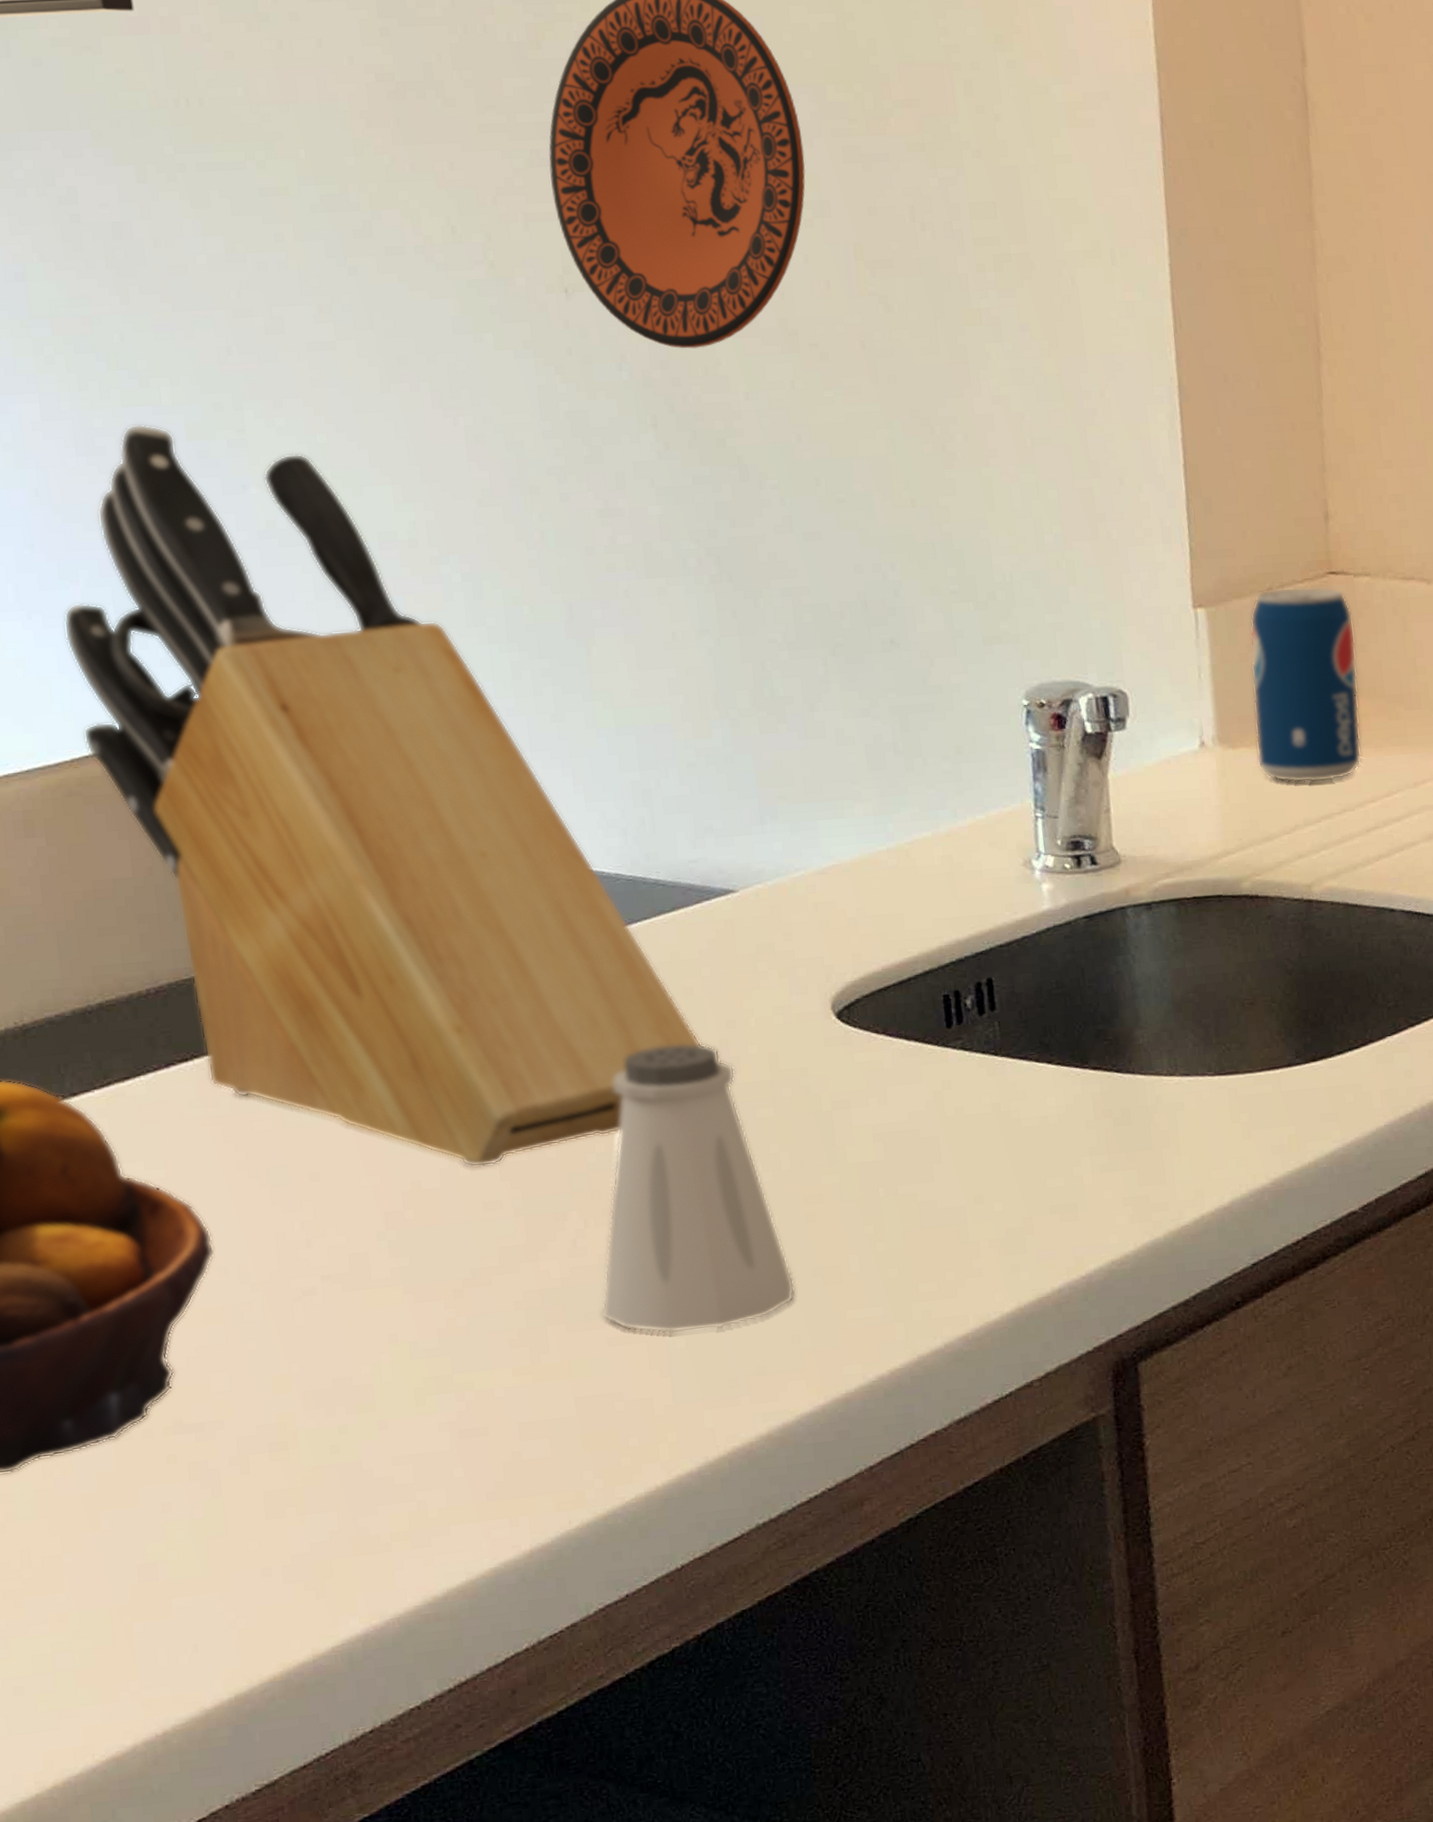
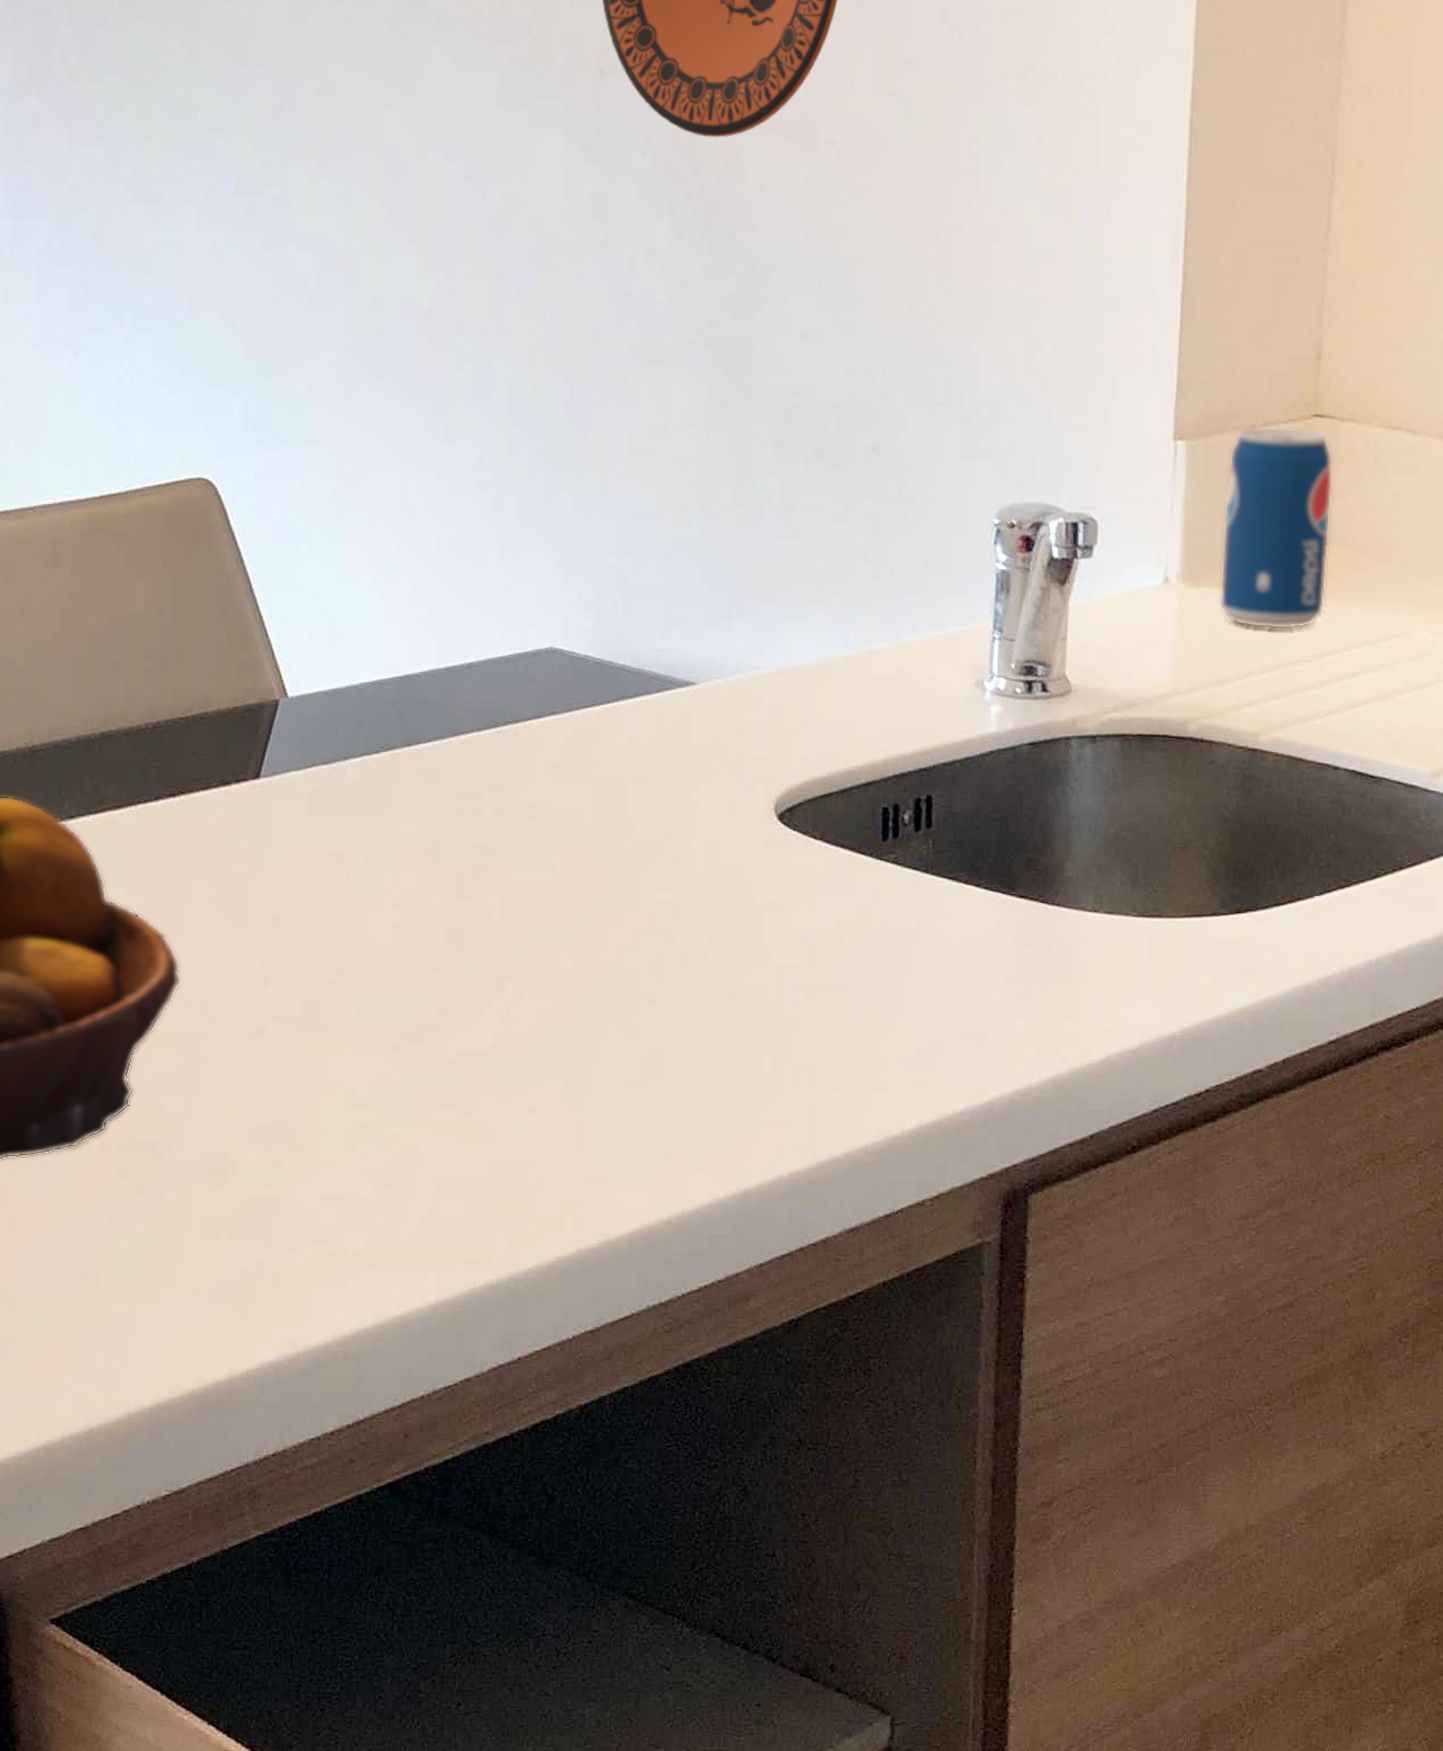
knife block: present [63,424,703,1168] -> none [106,175,649,928]
saltshaker: present [601,1043,795,1334] -> none [526,830,709,1111]

